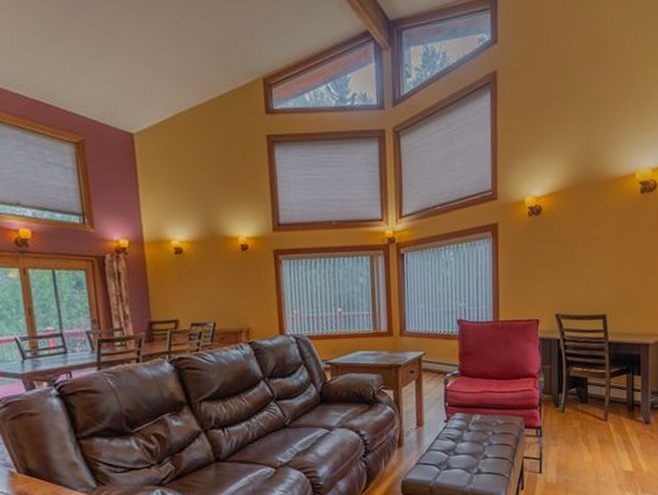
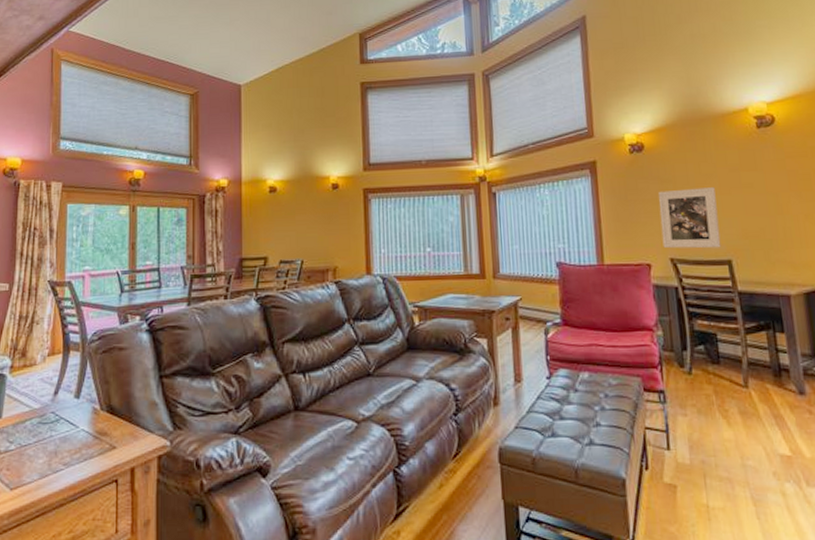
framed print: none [550,249,599,305] -> present [658,187,721,249]

